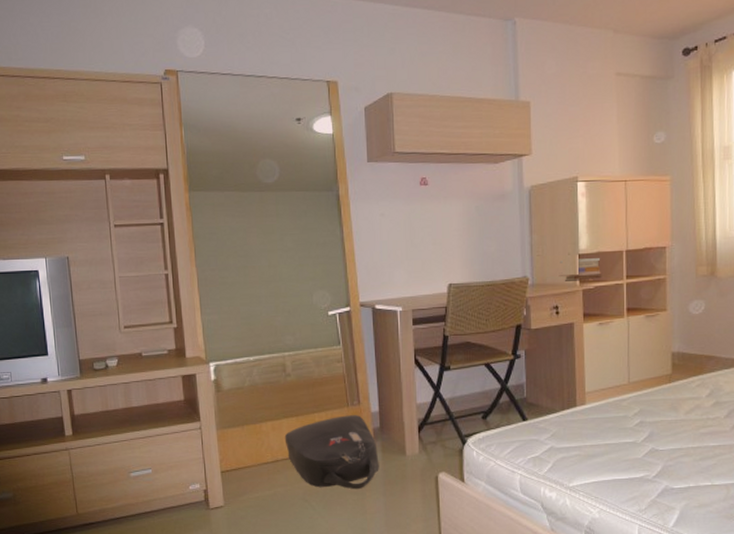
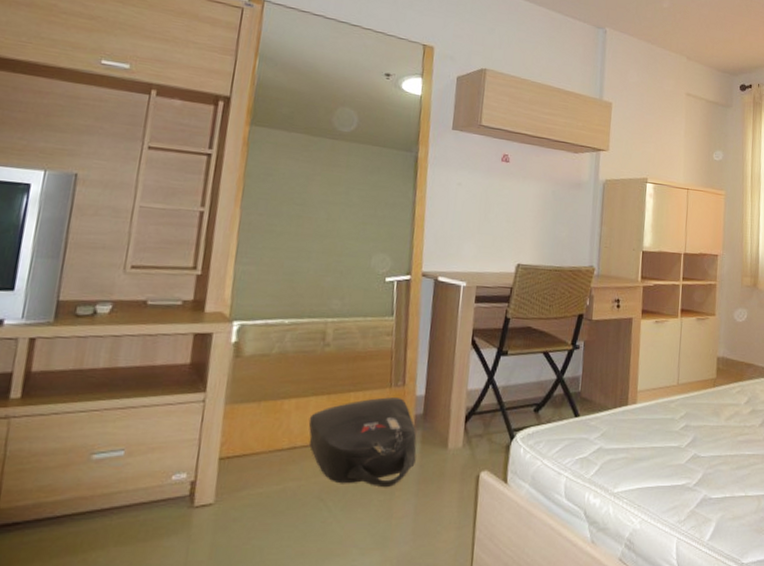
books: present [559,258,602,281] -> none [623,255,662,278]

